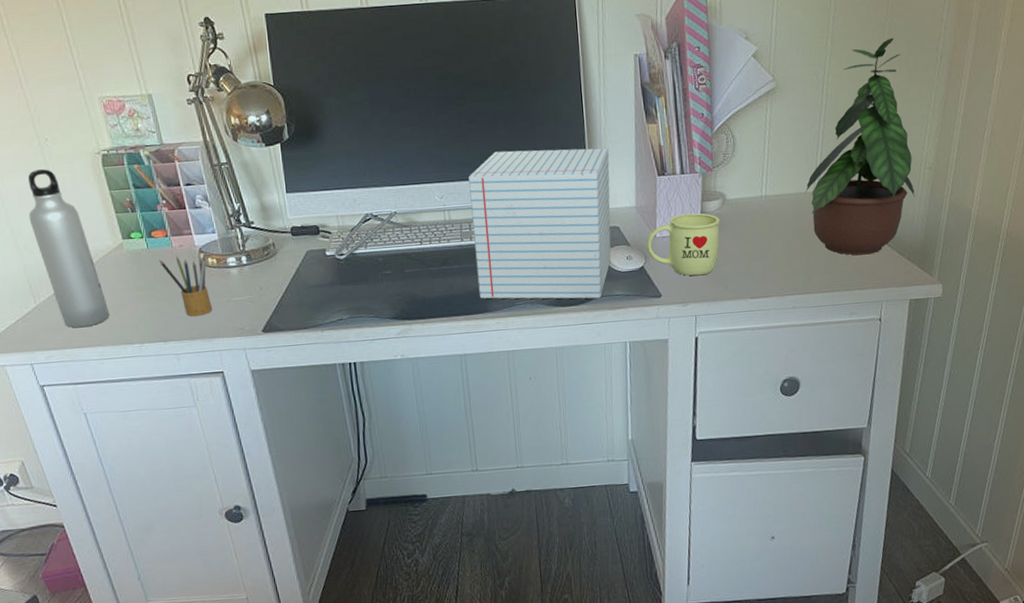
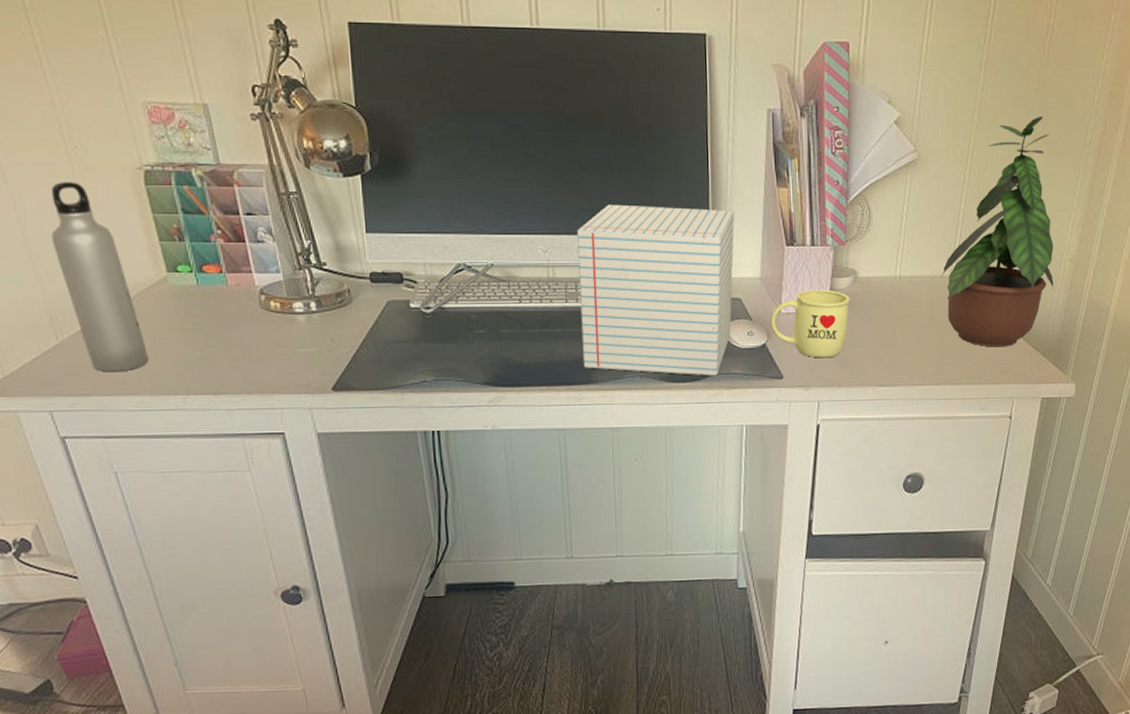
pencil box: present [159,256,213,317] -> none [211,296,274,368]

